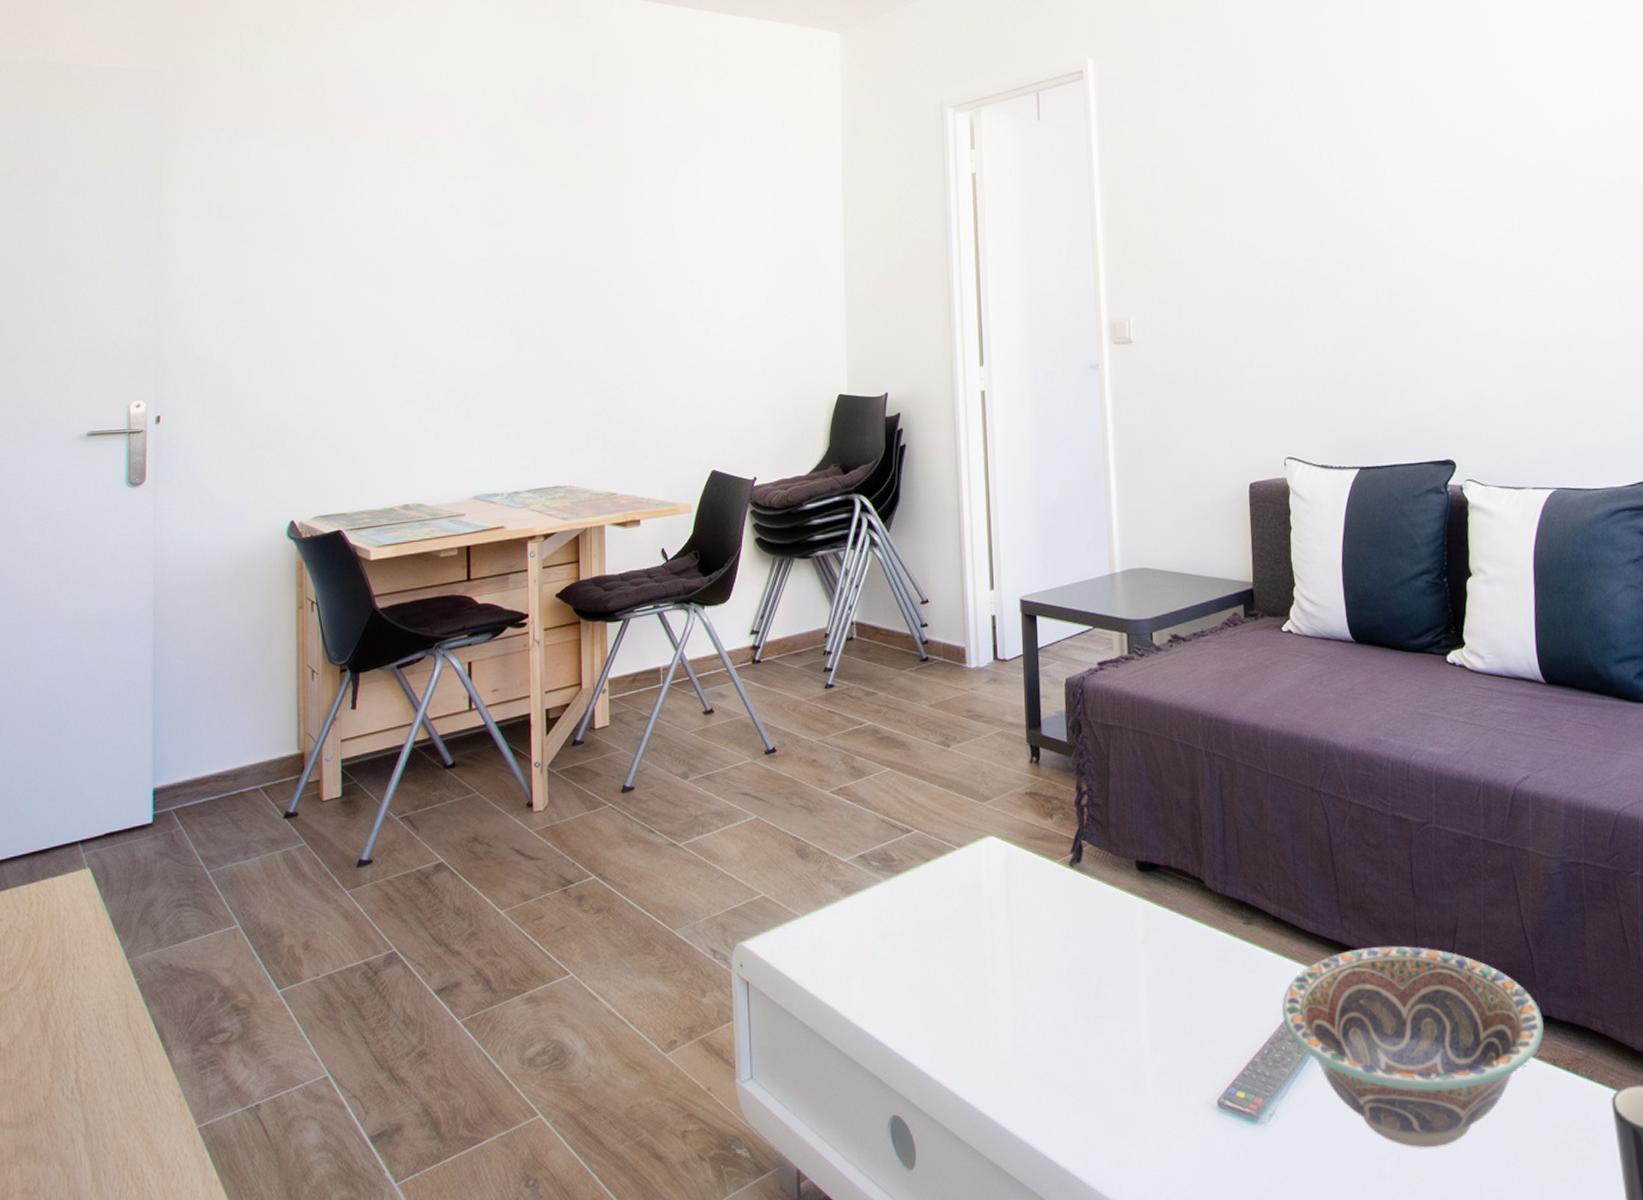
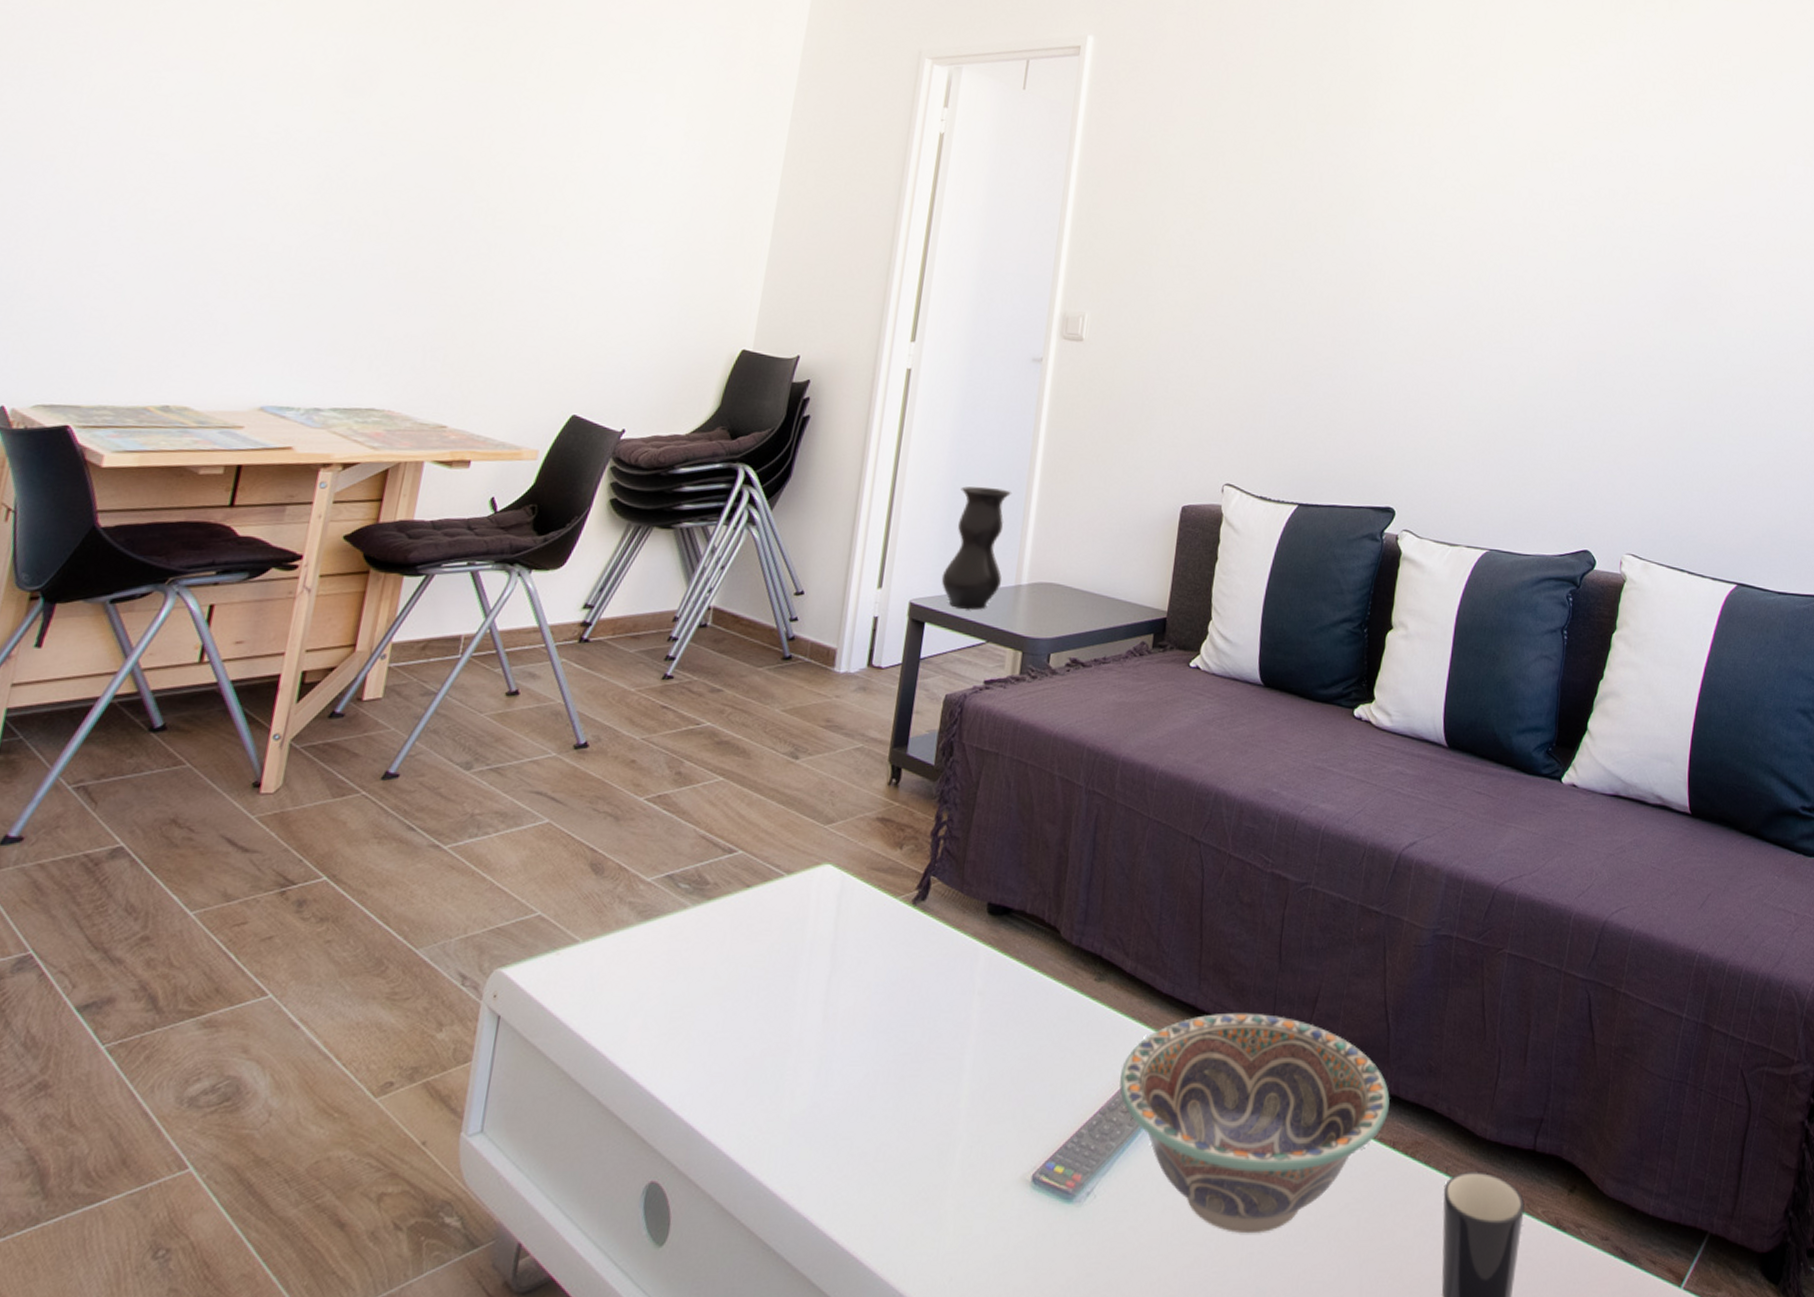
vase: none [1044,488,1098,600] -> present [941,486,1012,609]

